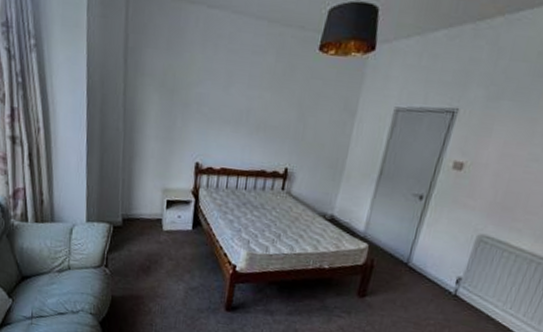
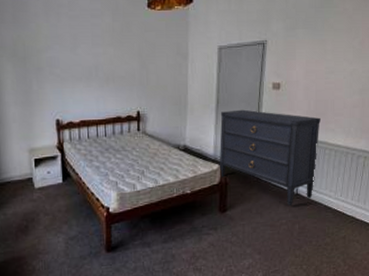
dresser: none [368,185,507,306] -> present [219,109,320,206]

